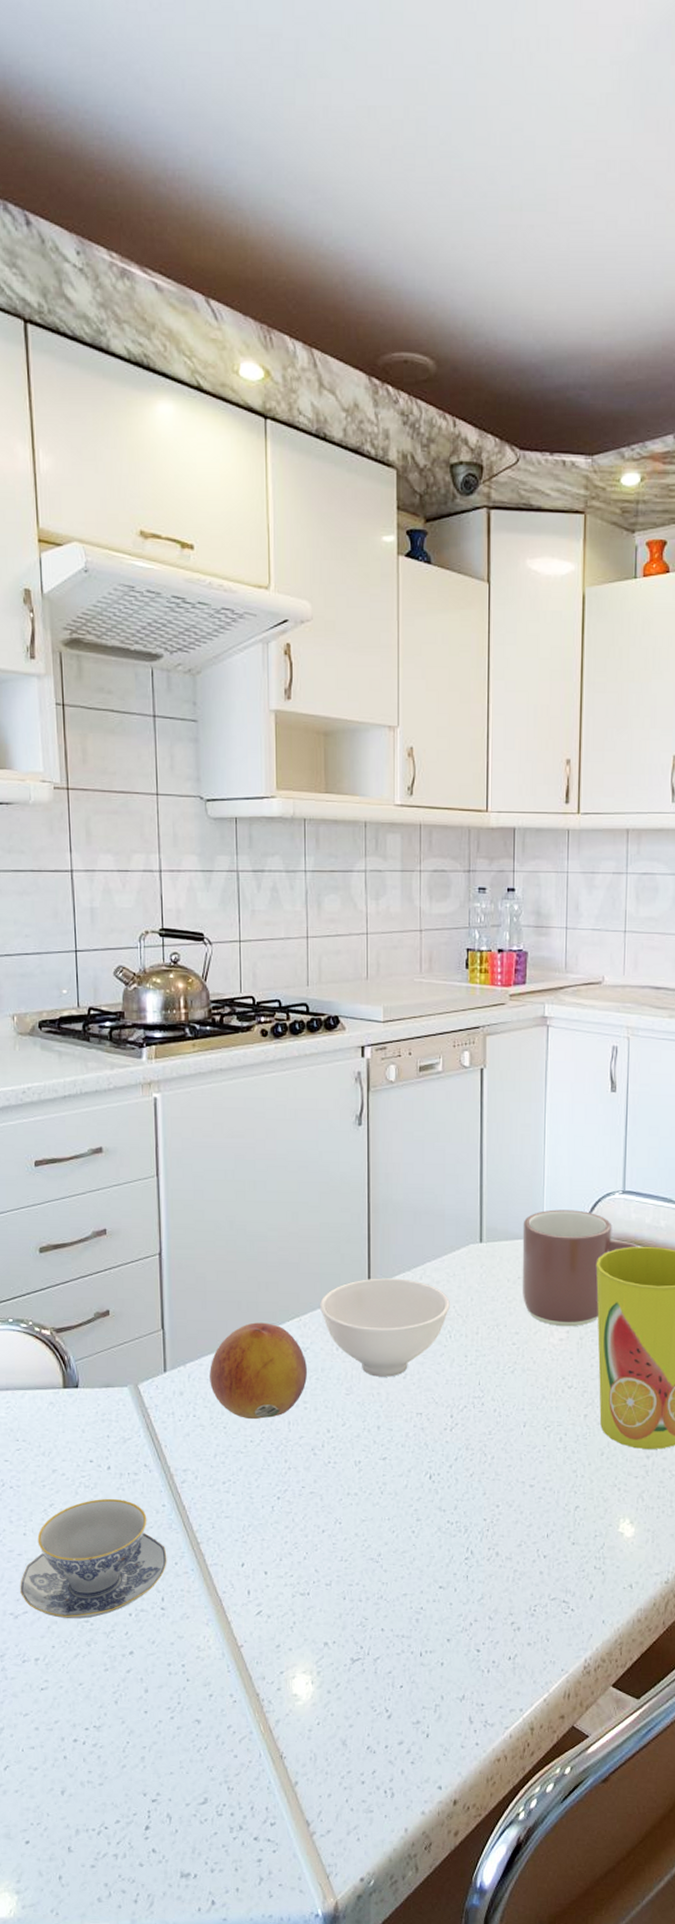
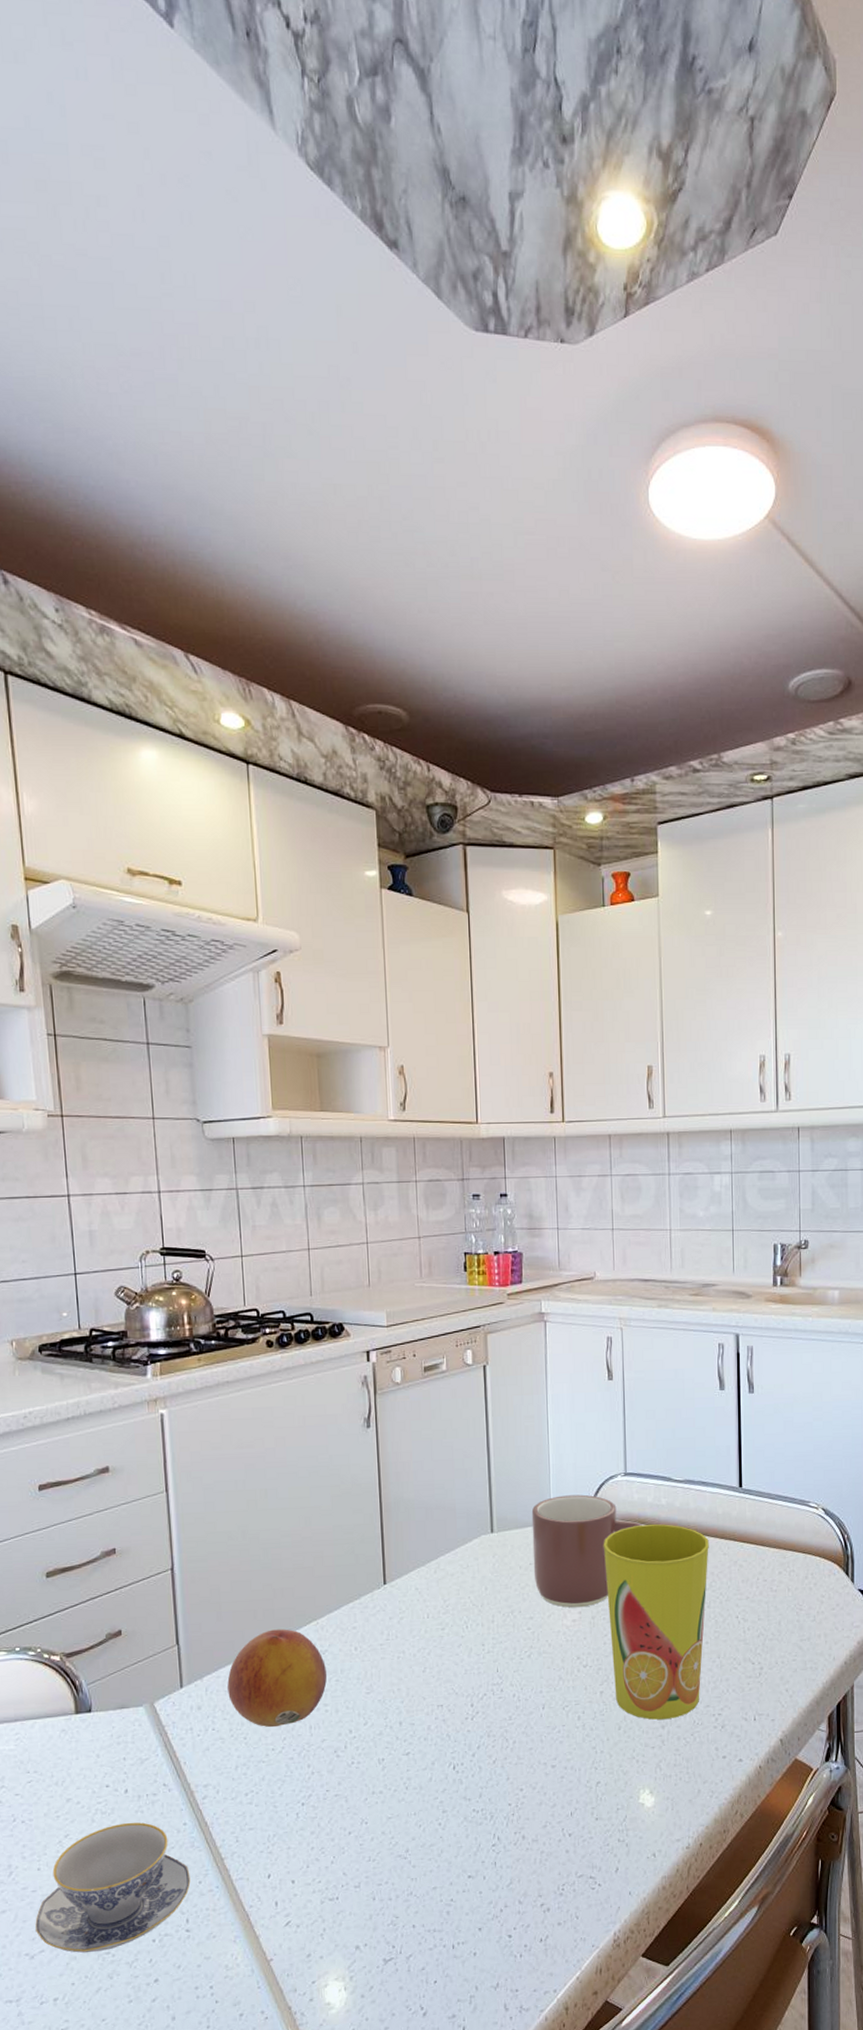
bowl: present [319,1278,450,1377] -> none [335,1574,465,1673]

